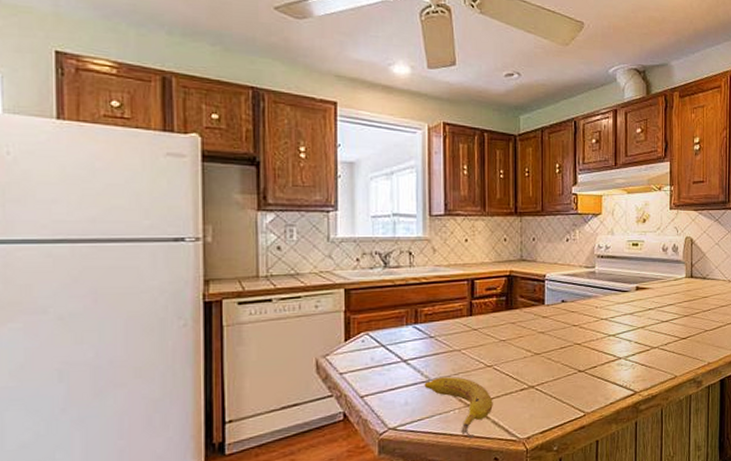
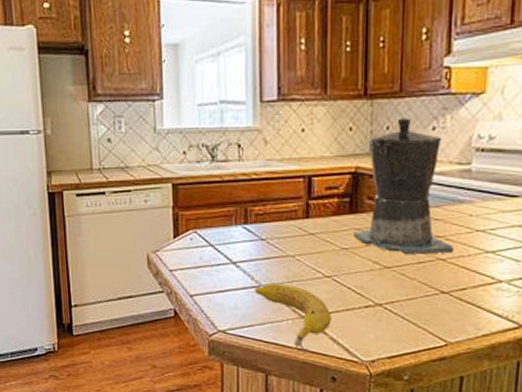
coffee maker: none [510,231,586,341] -> present [354,118,453,254]

